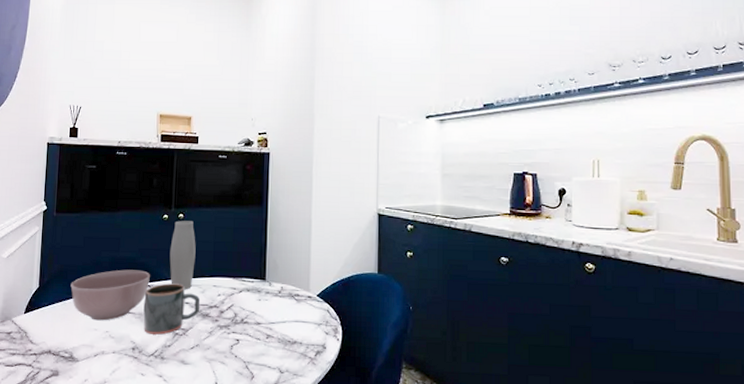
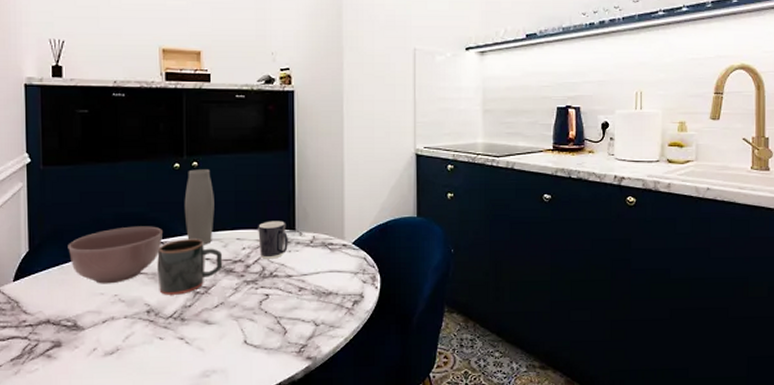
mug: none [232,270,259,306] -> present [258,220,288,259]

